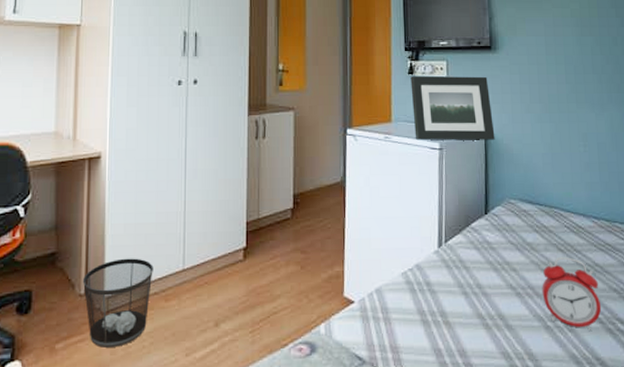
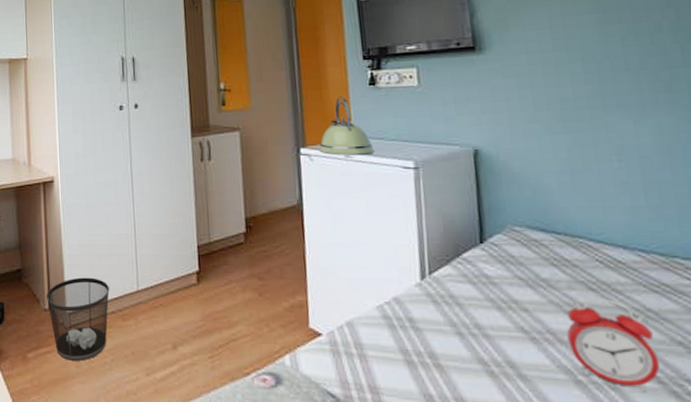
kettle: none [362,83,409,137] -> present [318,96,374,156]
picture frame: present [410,75,495,141] -> none [372,82,488,159]

